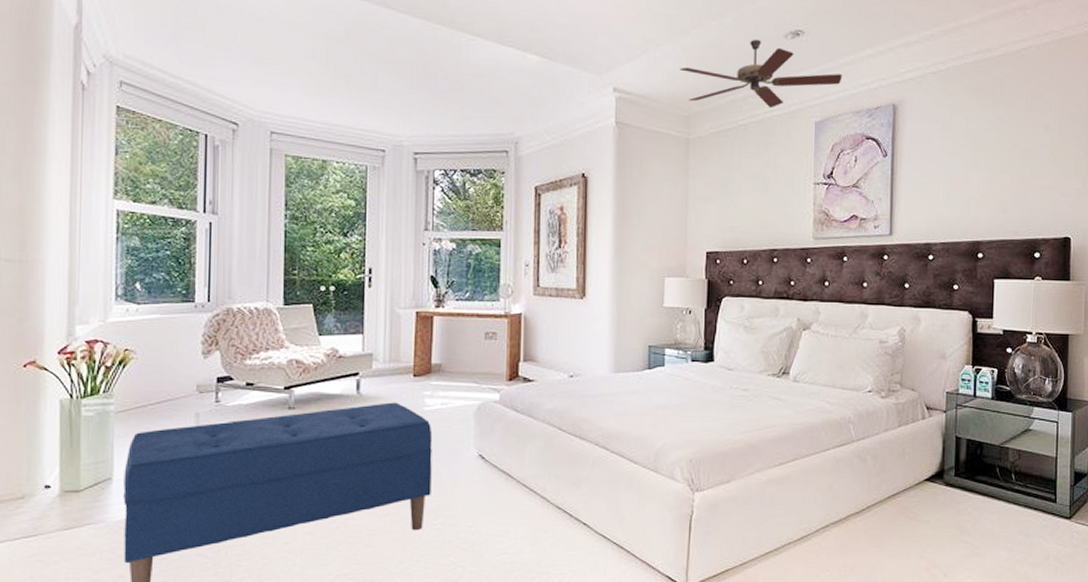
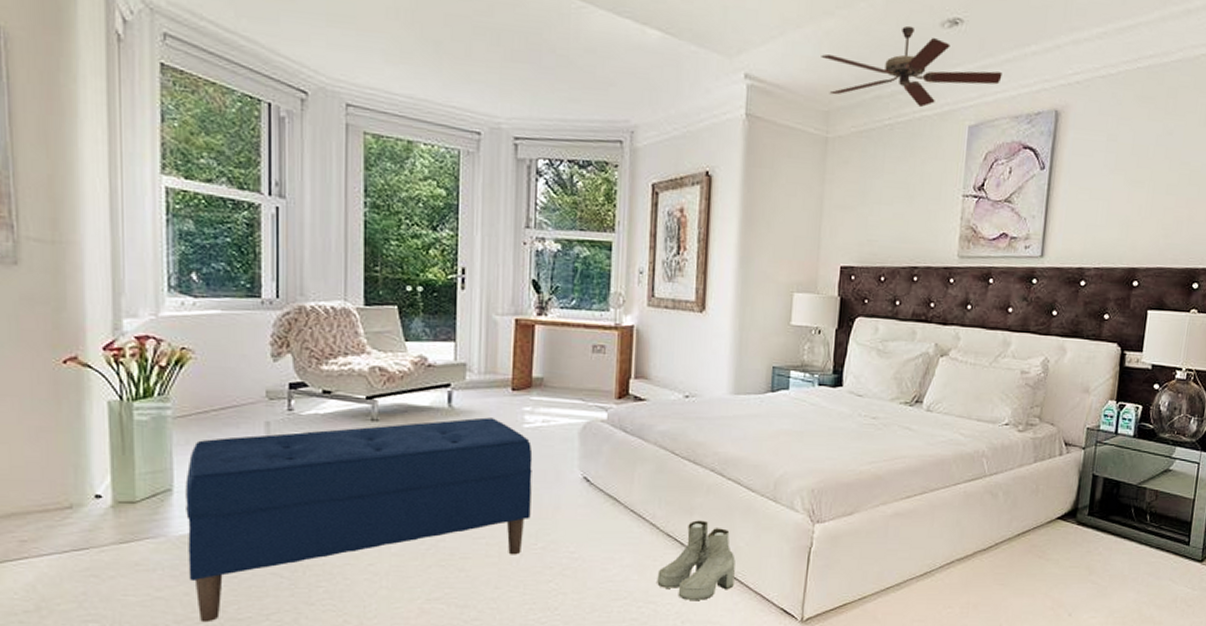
boots: none [549,492,621,570] -> present [657,520,736,600]

